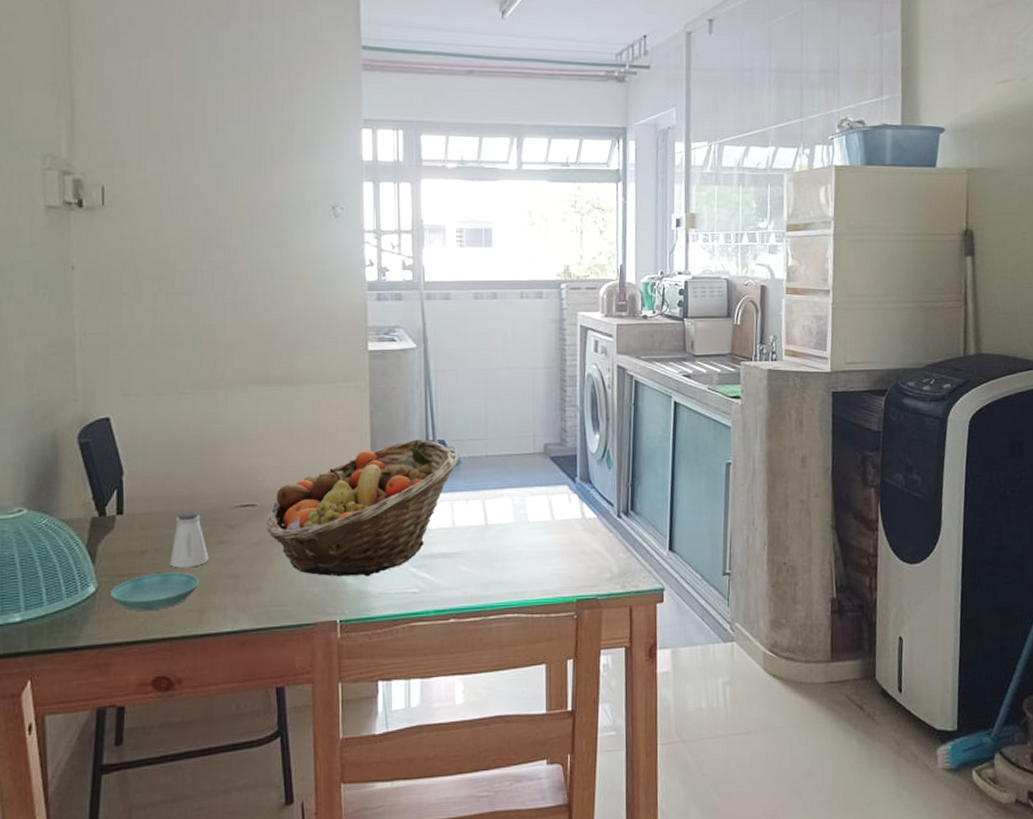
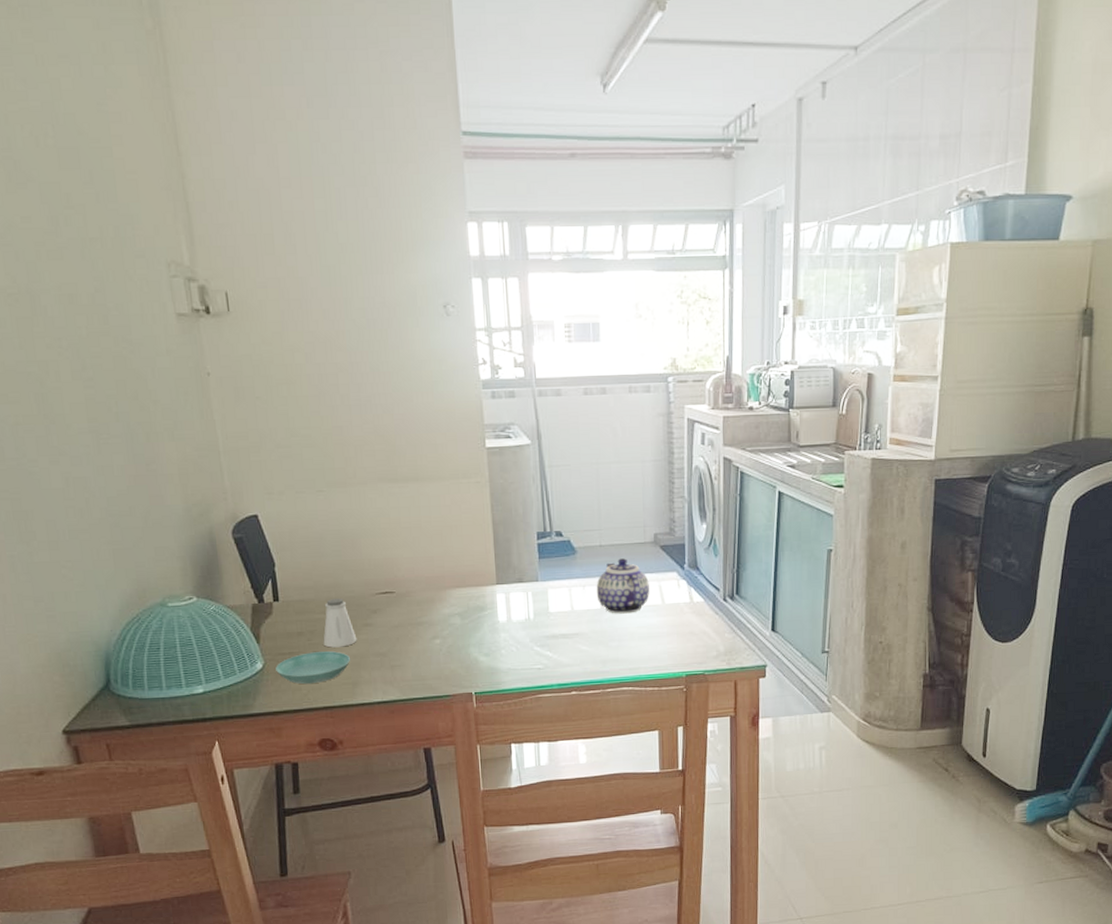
fruit basket: present [266,439,460,577] -> none [404,530,576,655]
teapot: none [480,470,538,531] -> present [596,558,650,614]

